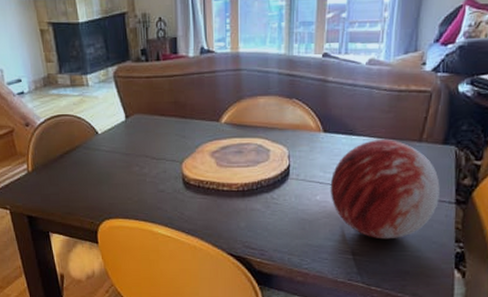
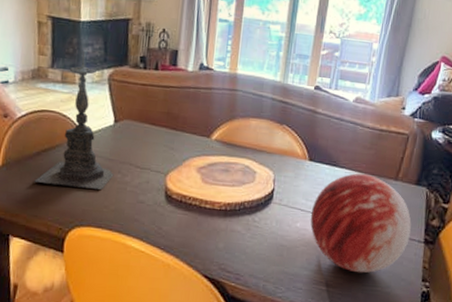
candle holder: none [62,52,133,184] -> present [34,51,114,190]

